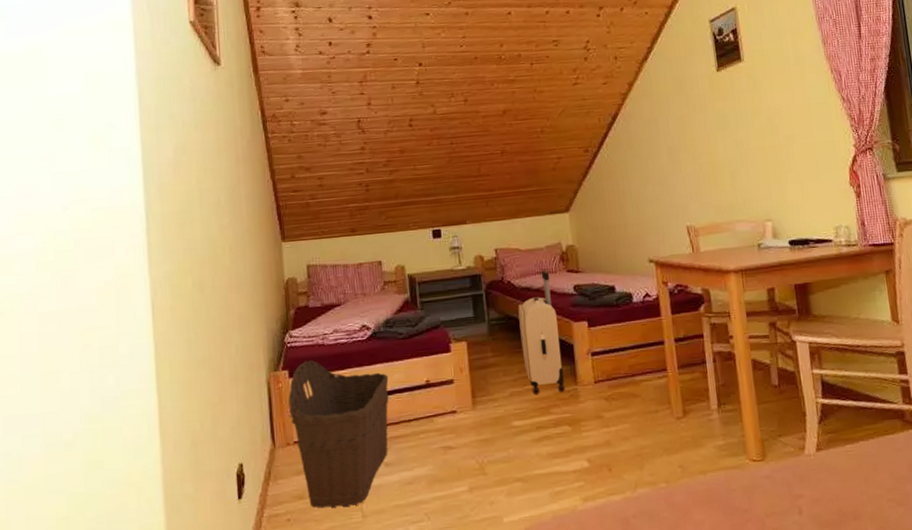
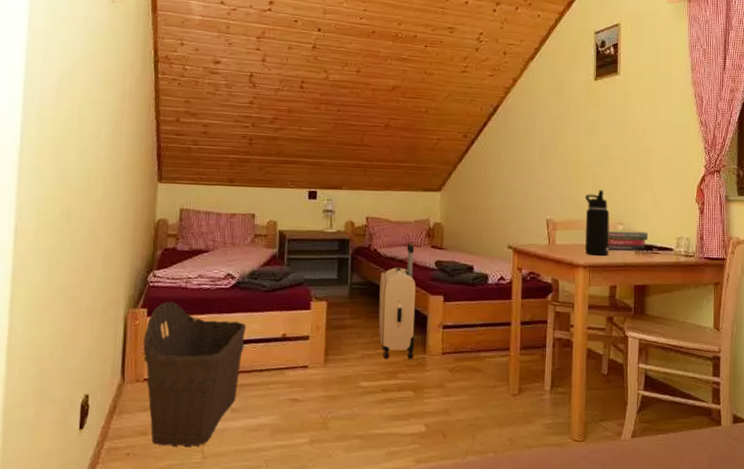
water bottle: none [725,187,760,259] -> present [585,190,610,256]
books: none [756,224,802,250] -> present [608,229,648,251]

